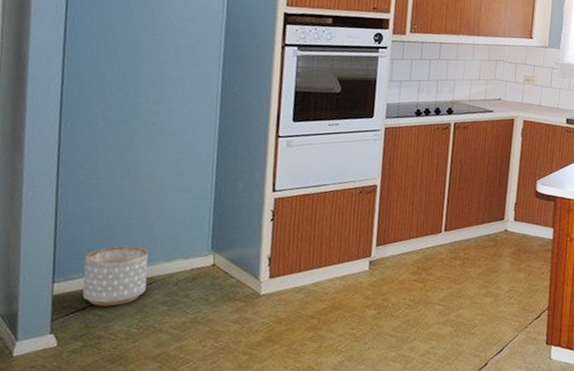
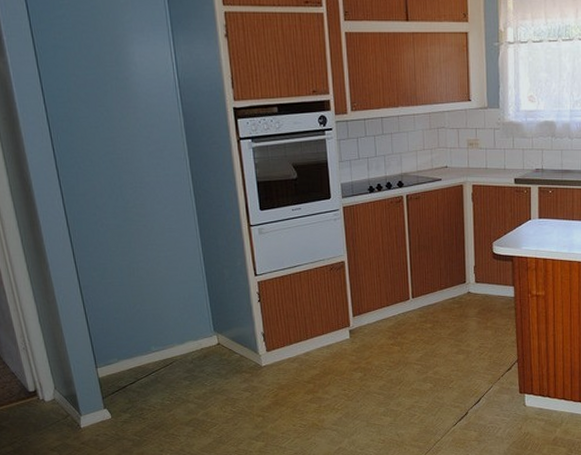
planter: present [82,245,149,307] -> none [116,333,169,384]

